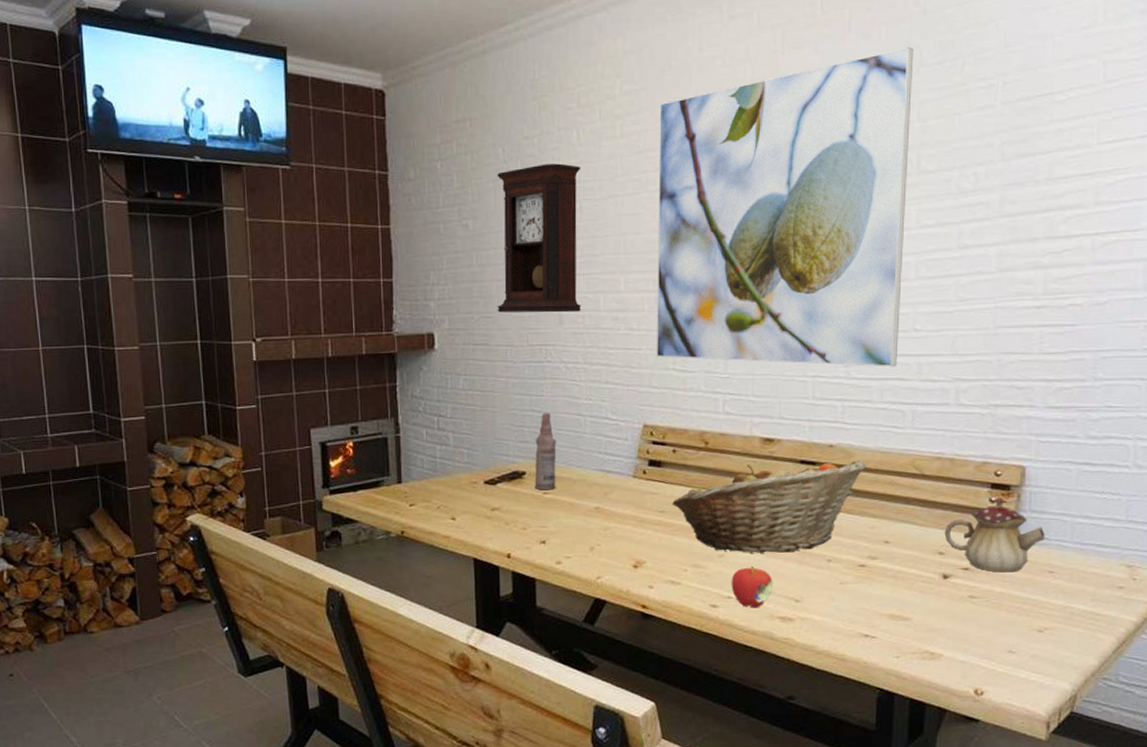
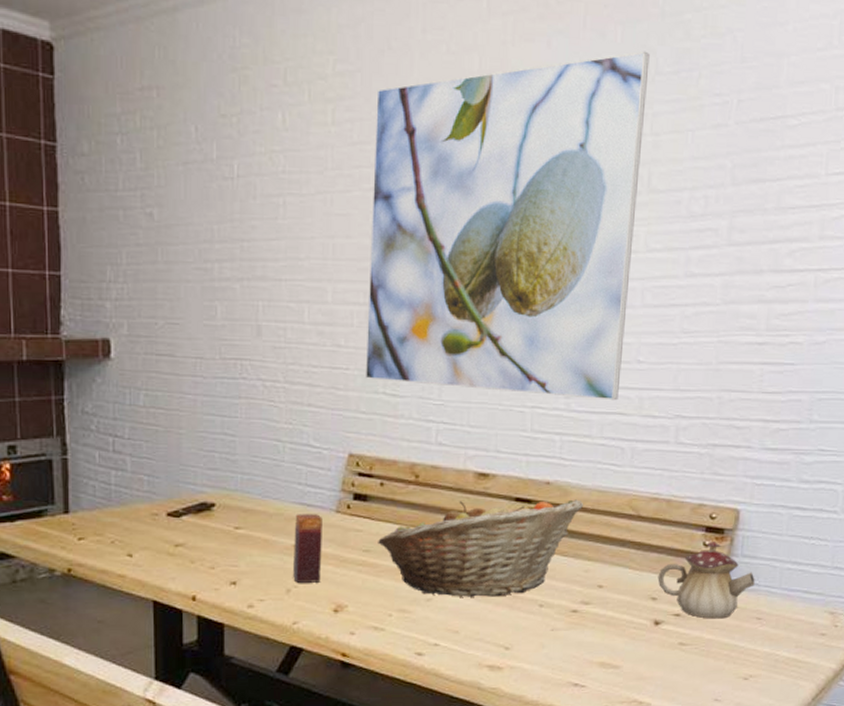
pendulum clock: present [497,163,582,313] -> none [185,148,285,324]
bottle: present [534,412,557,489] -> none [225,436,251,524]
candle: none [596,479,621,541] -> present [293,514,322,583]
apple: present [731,566,773,608] -> none [438,611,483,656]

